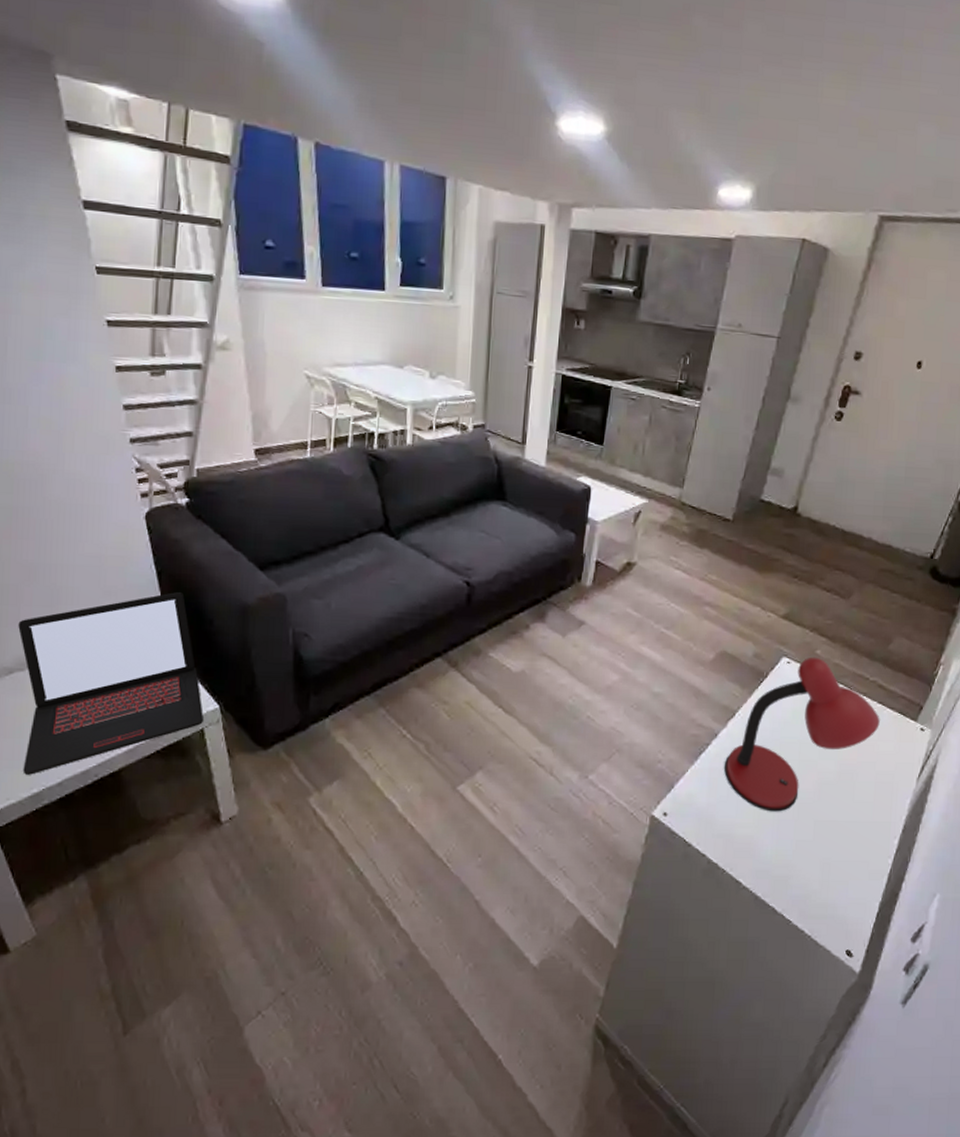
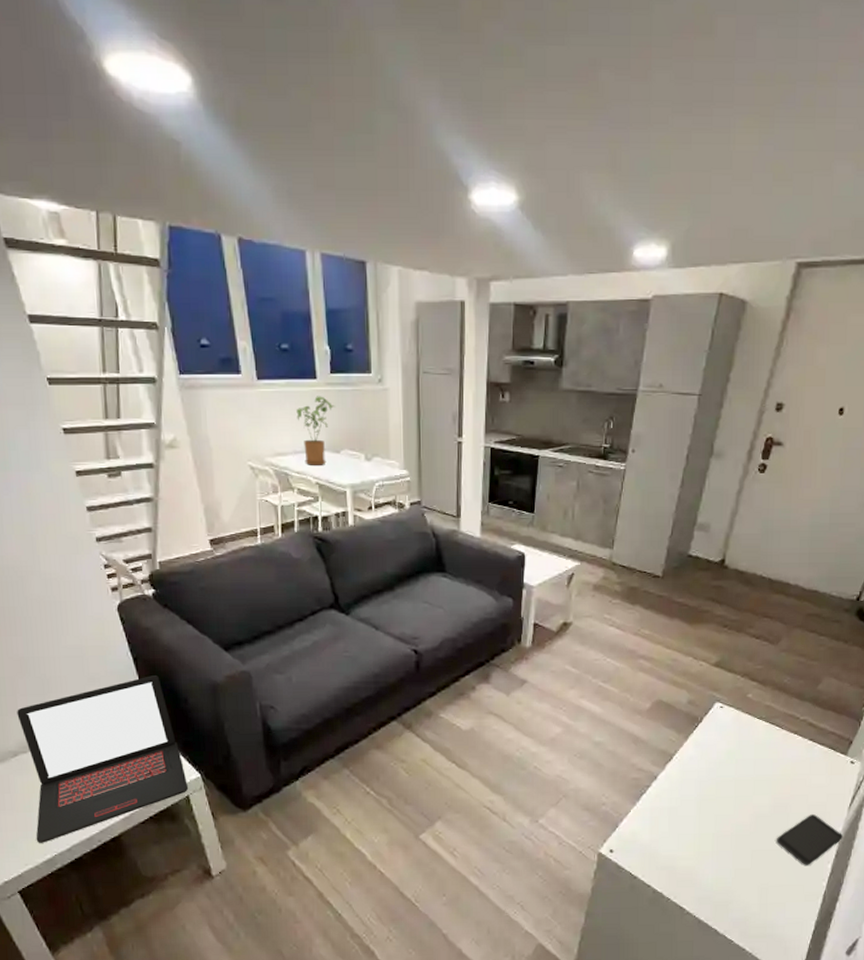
house plant: none [360,308,402,380] -> present [296,396,335,465]
desk lamp: present [724,657,880,812] -> none [665,700,811,844]
mobile phone: none [841,784,911,840] -> present [777,814,843,865]

